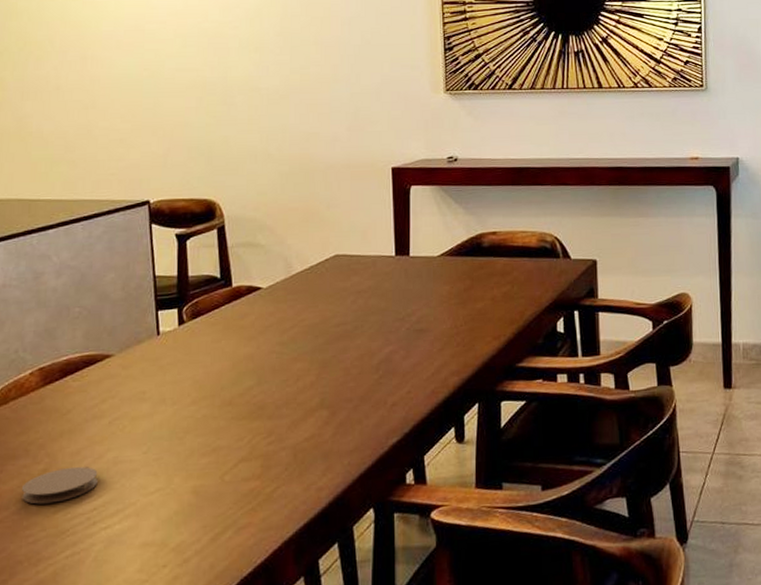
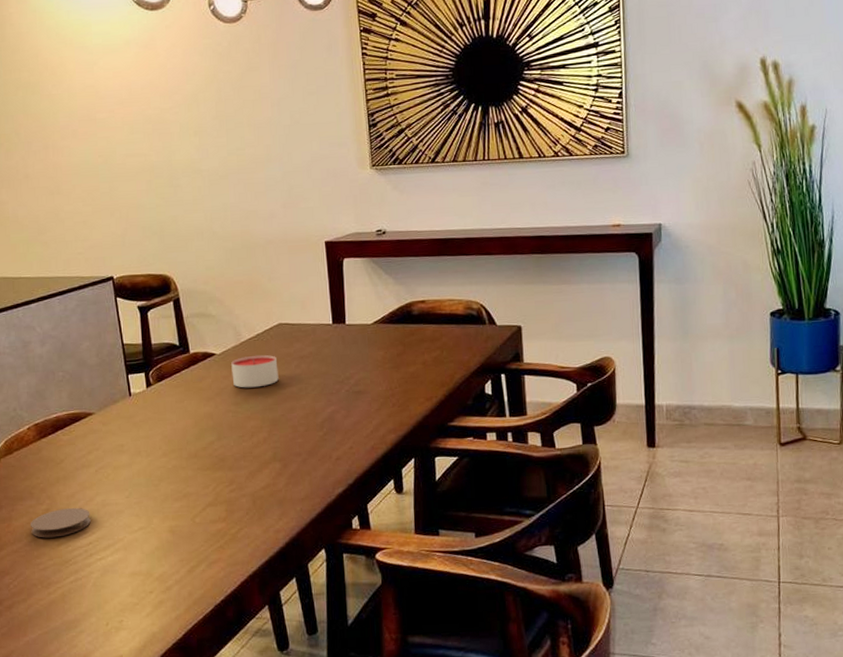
candle: none [279,288,332,326] -> present [231,354,279,388]

